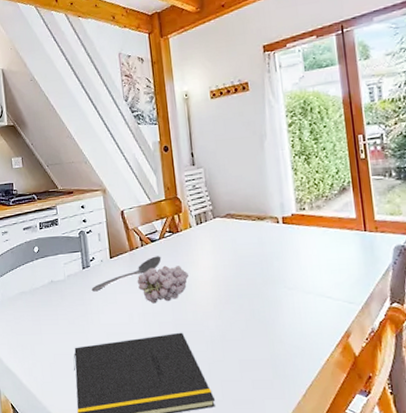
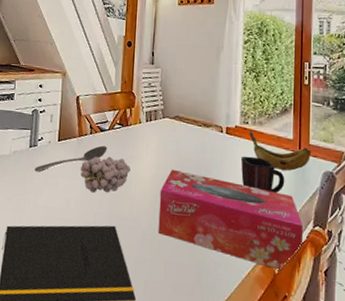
tissue box: none [222,268,381,352] -> present [158,169,303,270]
mug: none [302,242,354,276] -> present [240,156,285,194]
banana: none [307,216,378,252] -> present [249,130,311,171]

